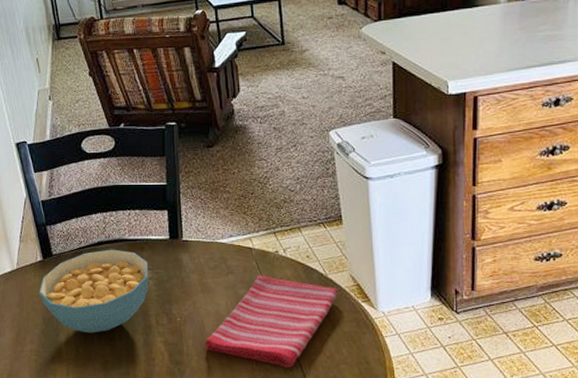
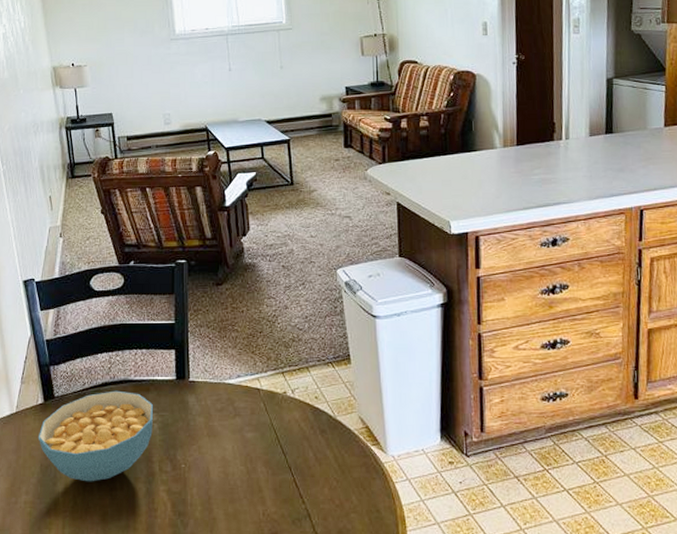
dish towel: present [205,275,339,368] -> none [210,417,348,518]

